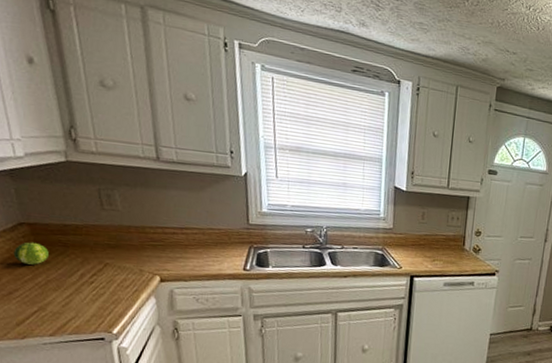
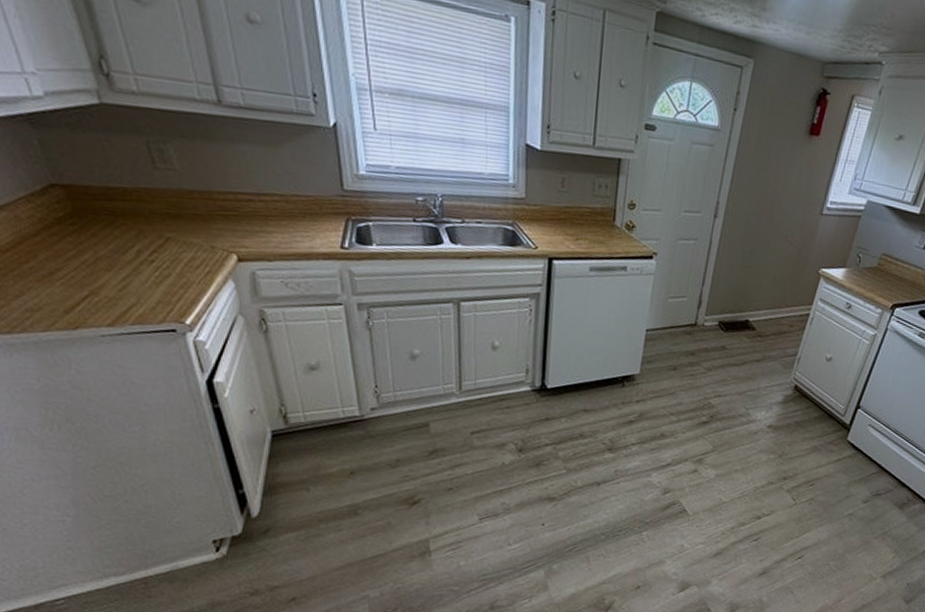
fruit: present [13,242,49,265] -> none [48,209,93,239]

